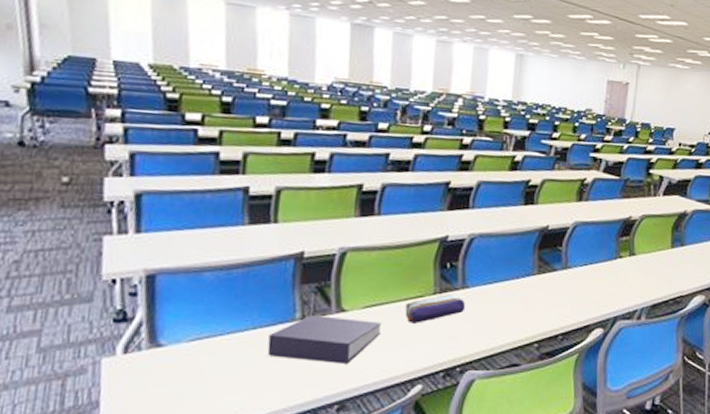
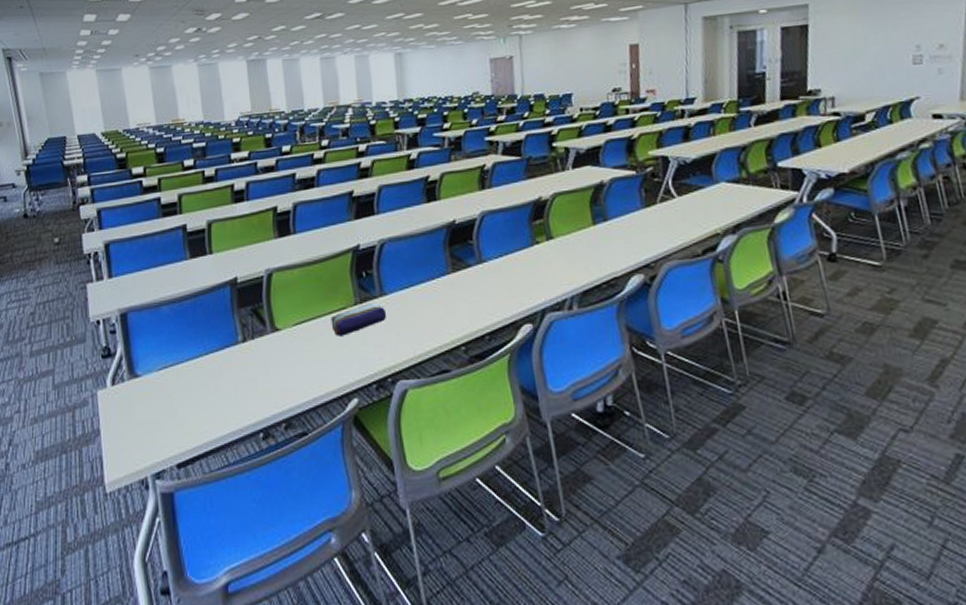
book: present [267,315,382,364] -> none [219,336,313,382]

